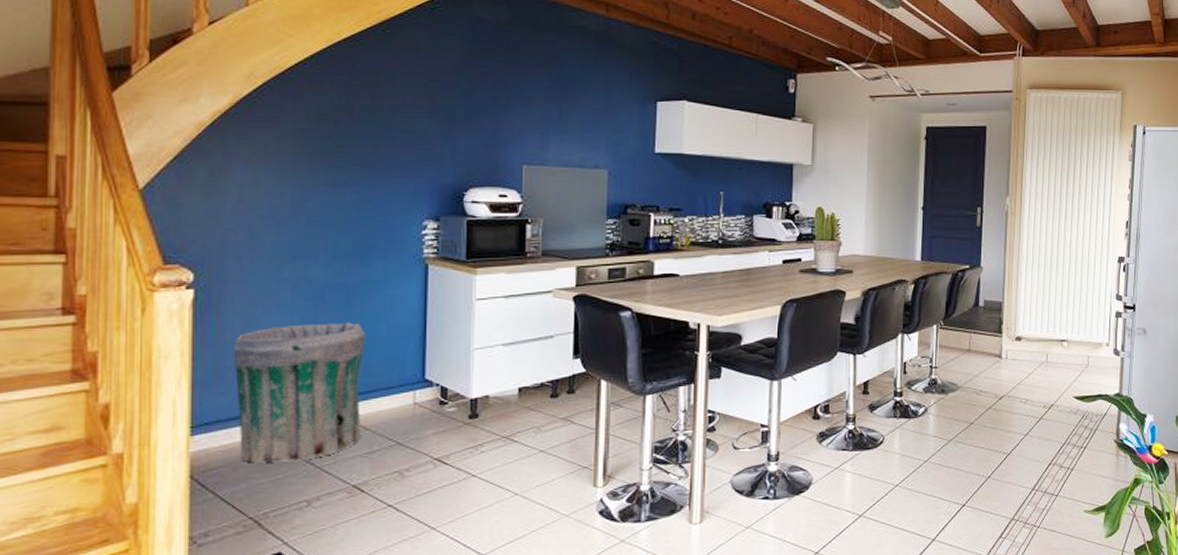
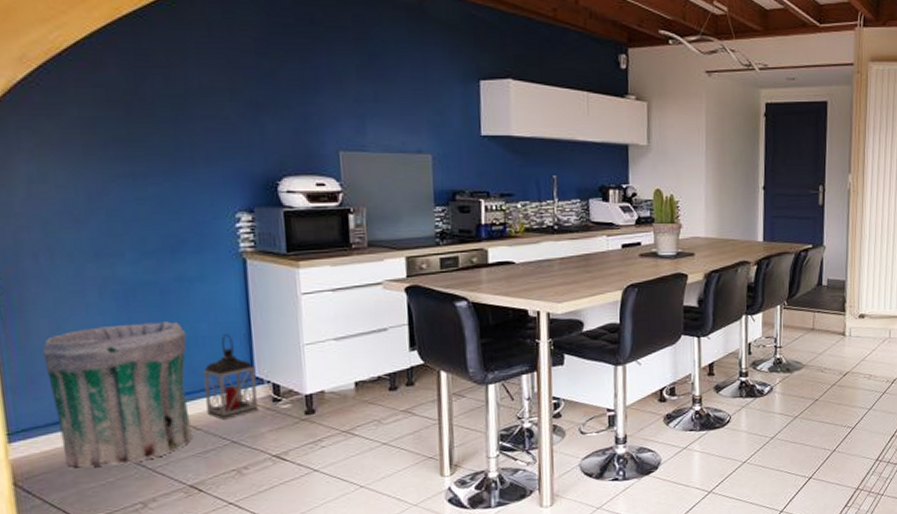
lantern: none [377,336,426,421] -> present [203,334,259,420]

